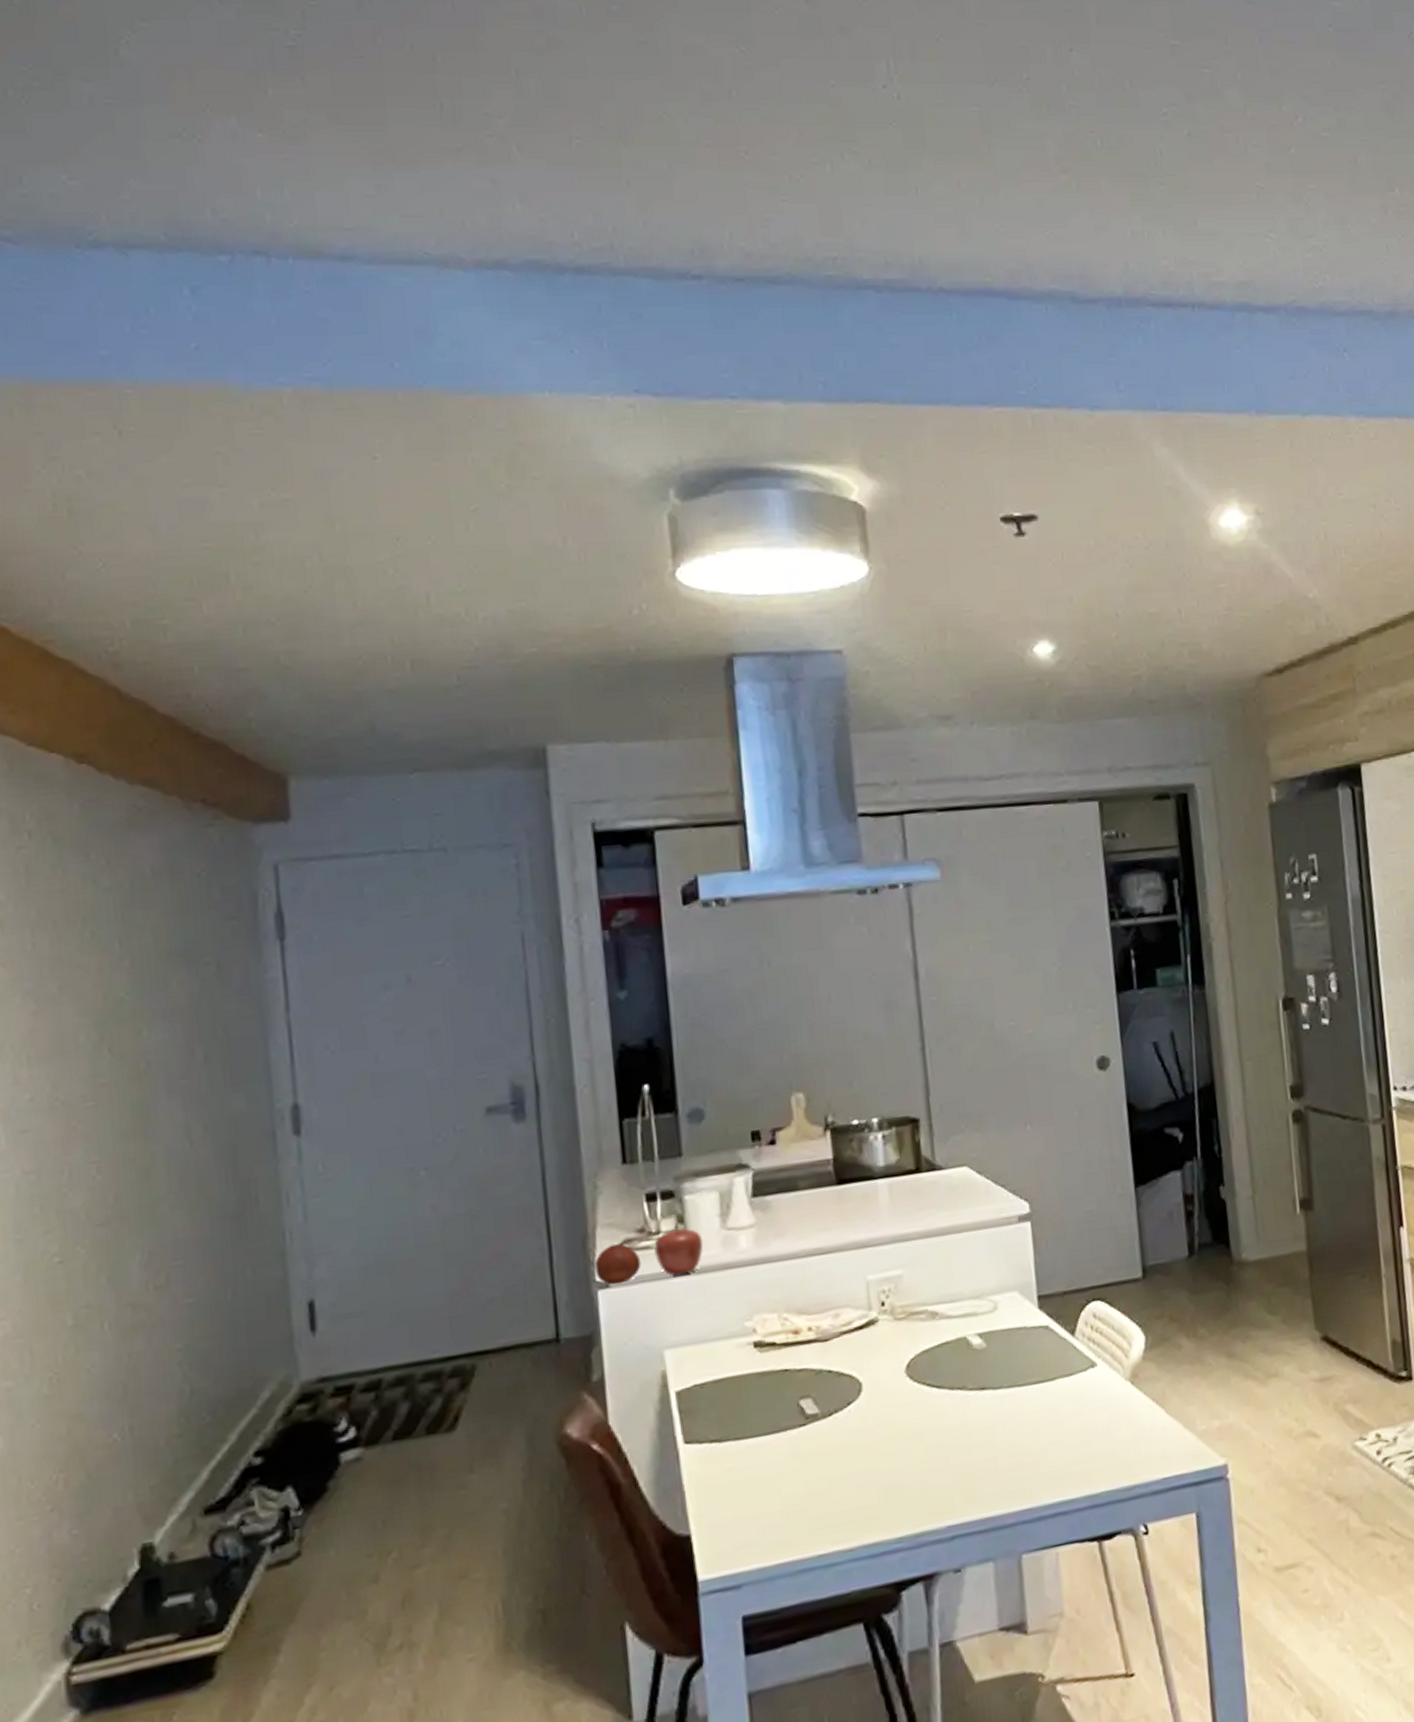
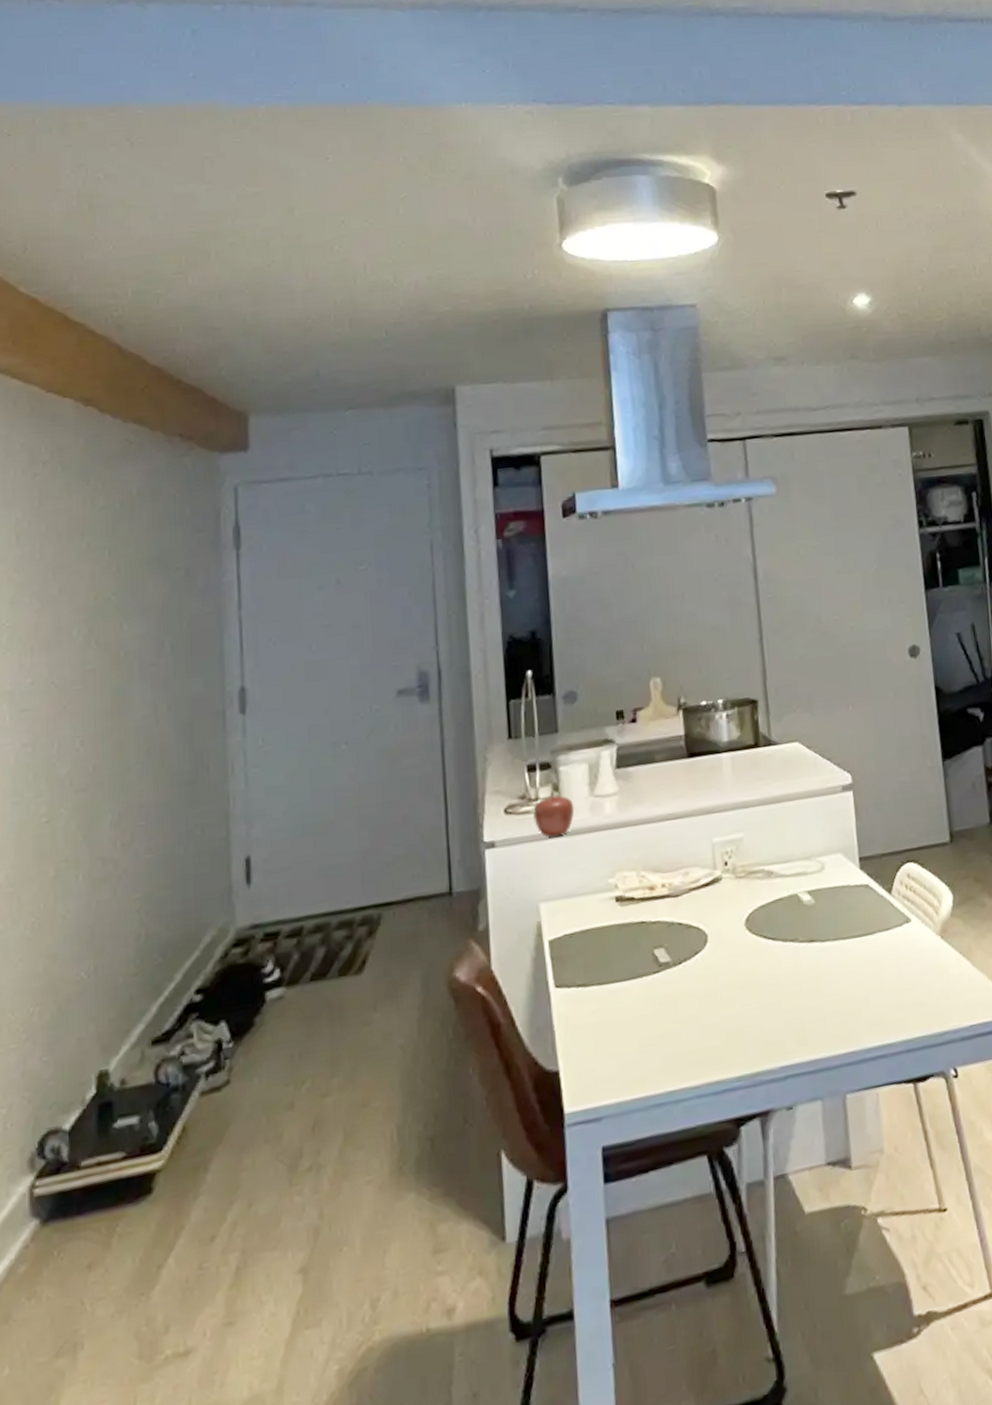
fruit: present [594,1244,641,1285] -> none [483,809,522,845]

